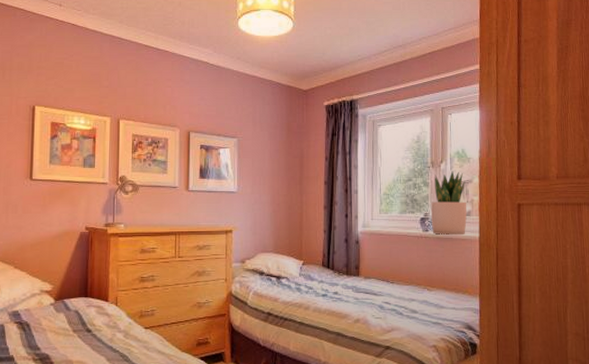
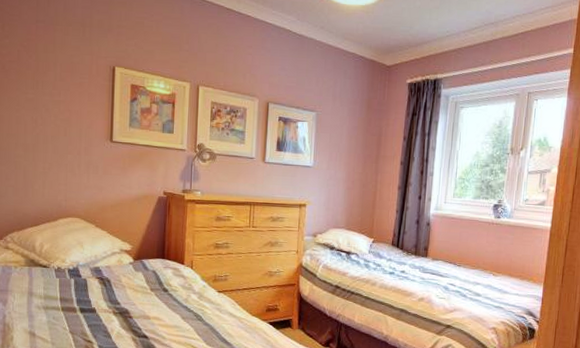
planter: present [431,170,467,236] -> none [504,158,544,225]

